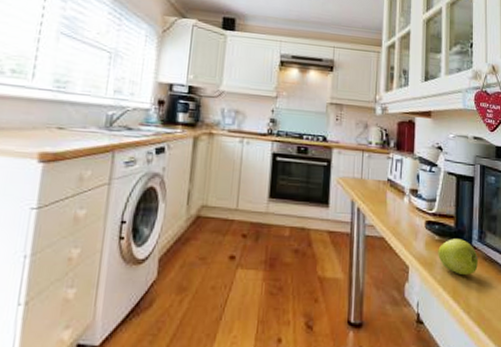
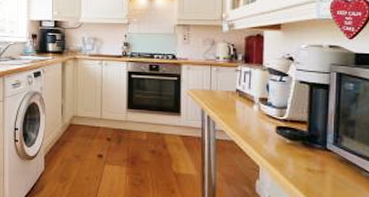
apple: present [438,239,479,275] -> none [289,142,334,175]

